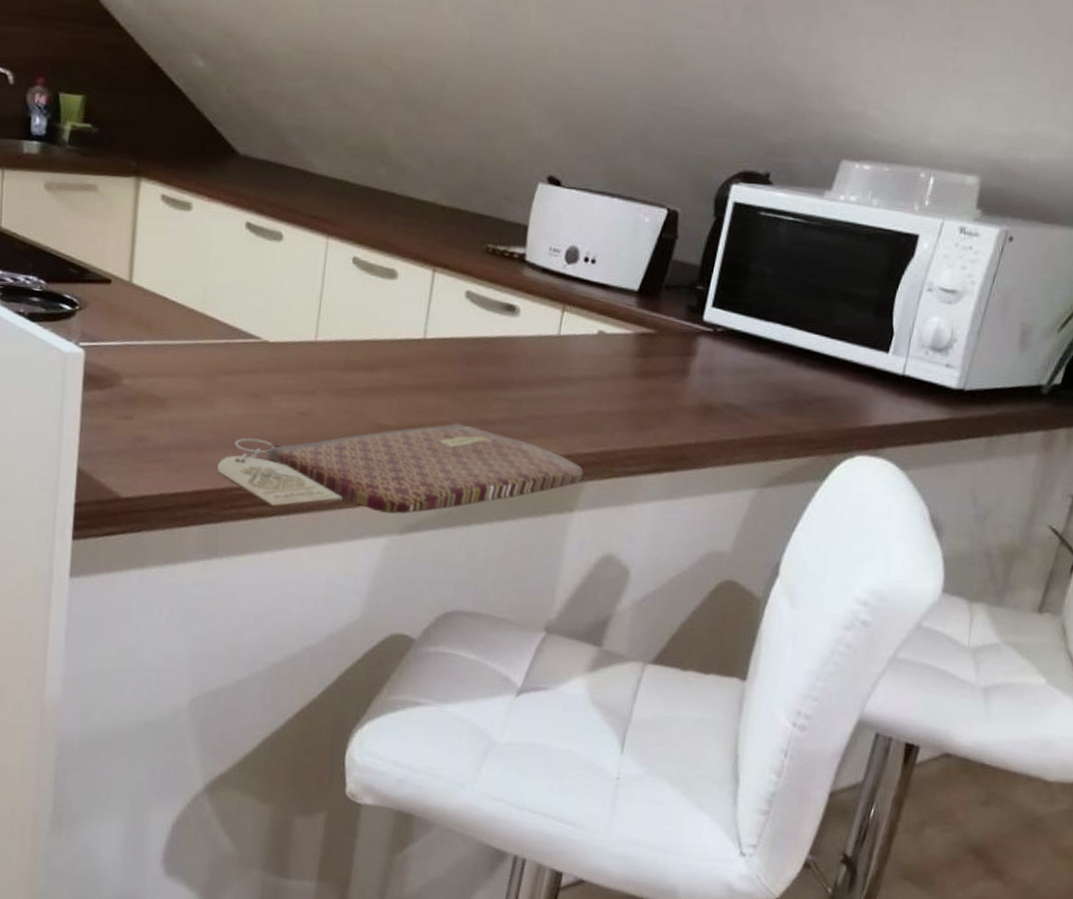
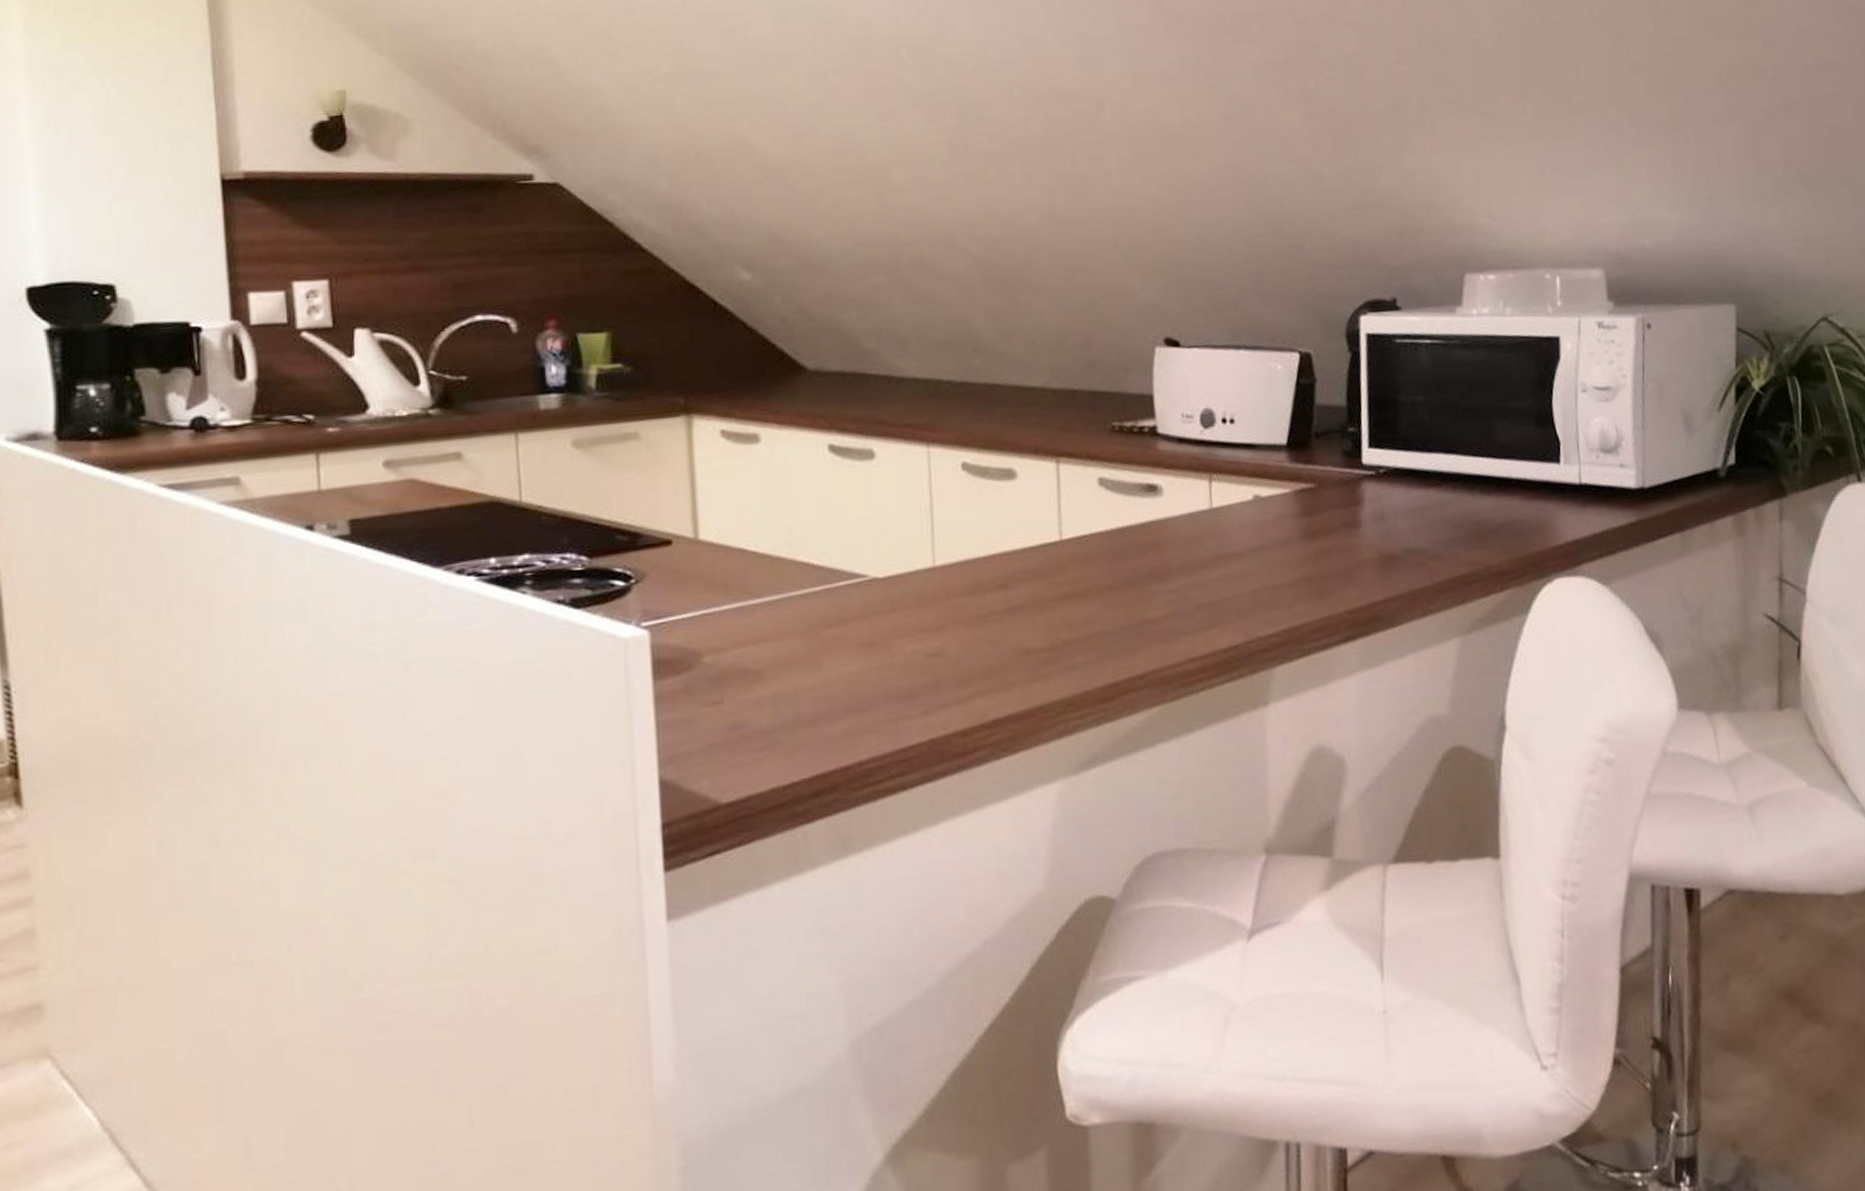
placemat: present [217,423,584,514] -> none [838,629,1271,777]

